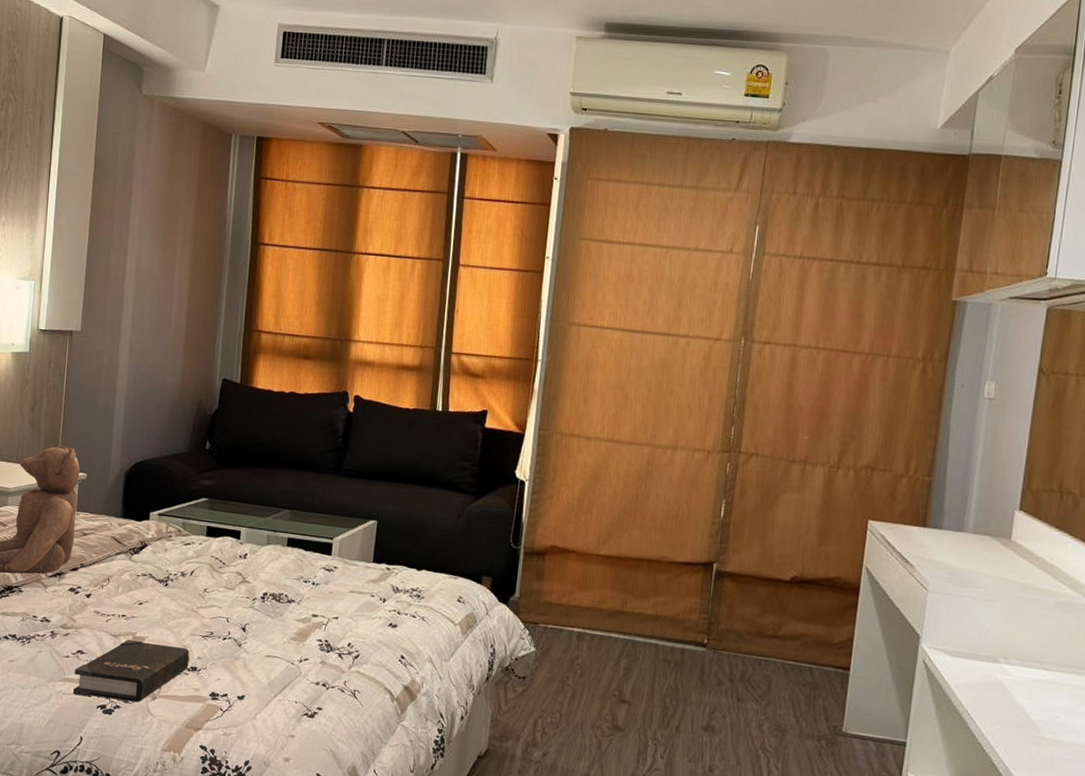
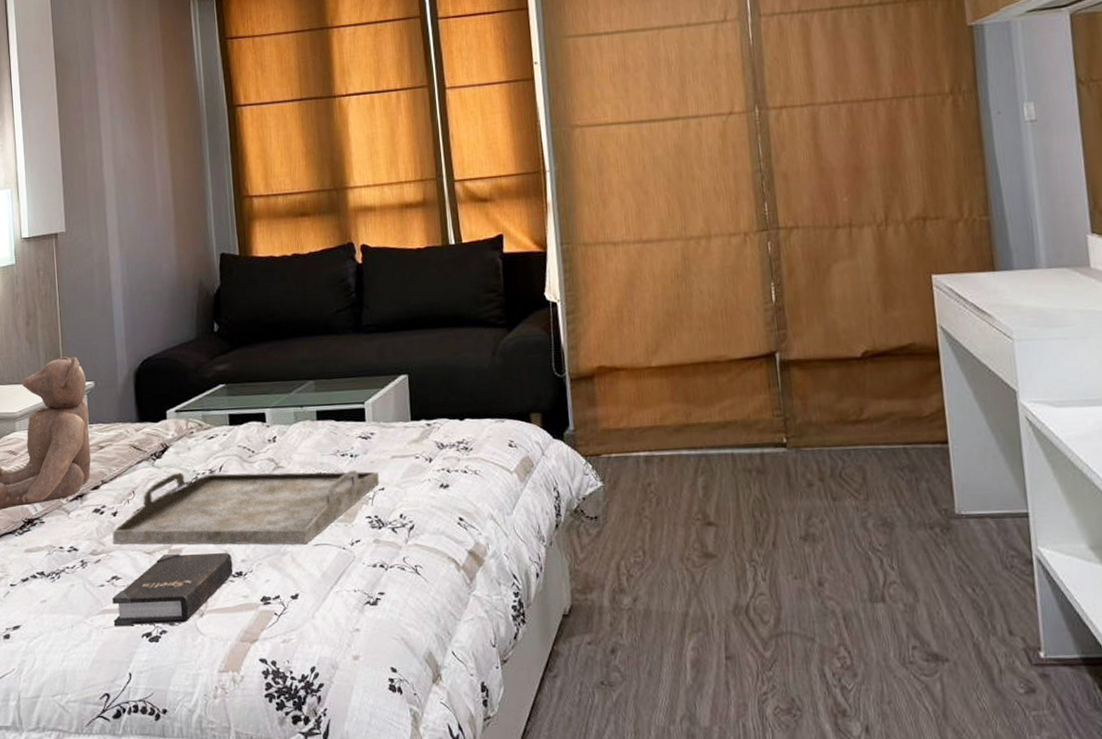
serving tray: none [83,569,335,654] -> present [112,469,379,545]

